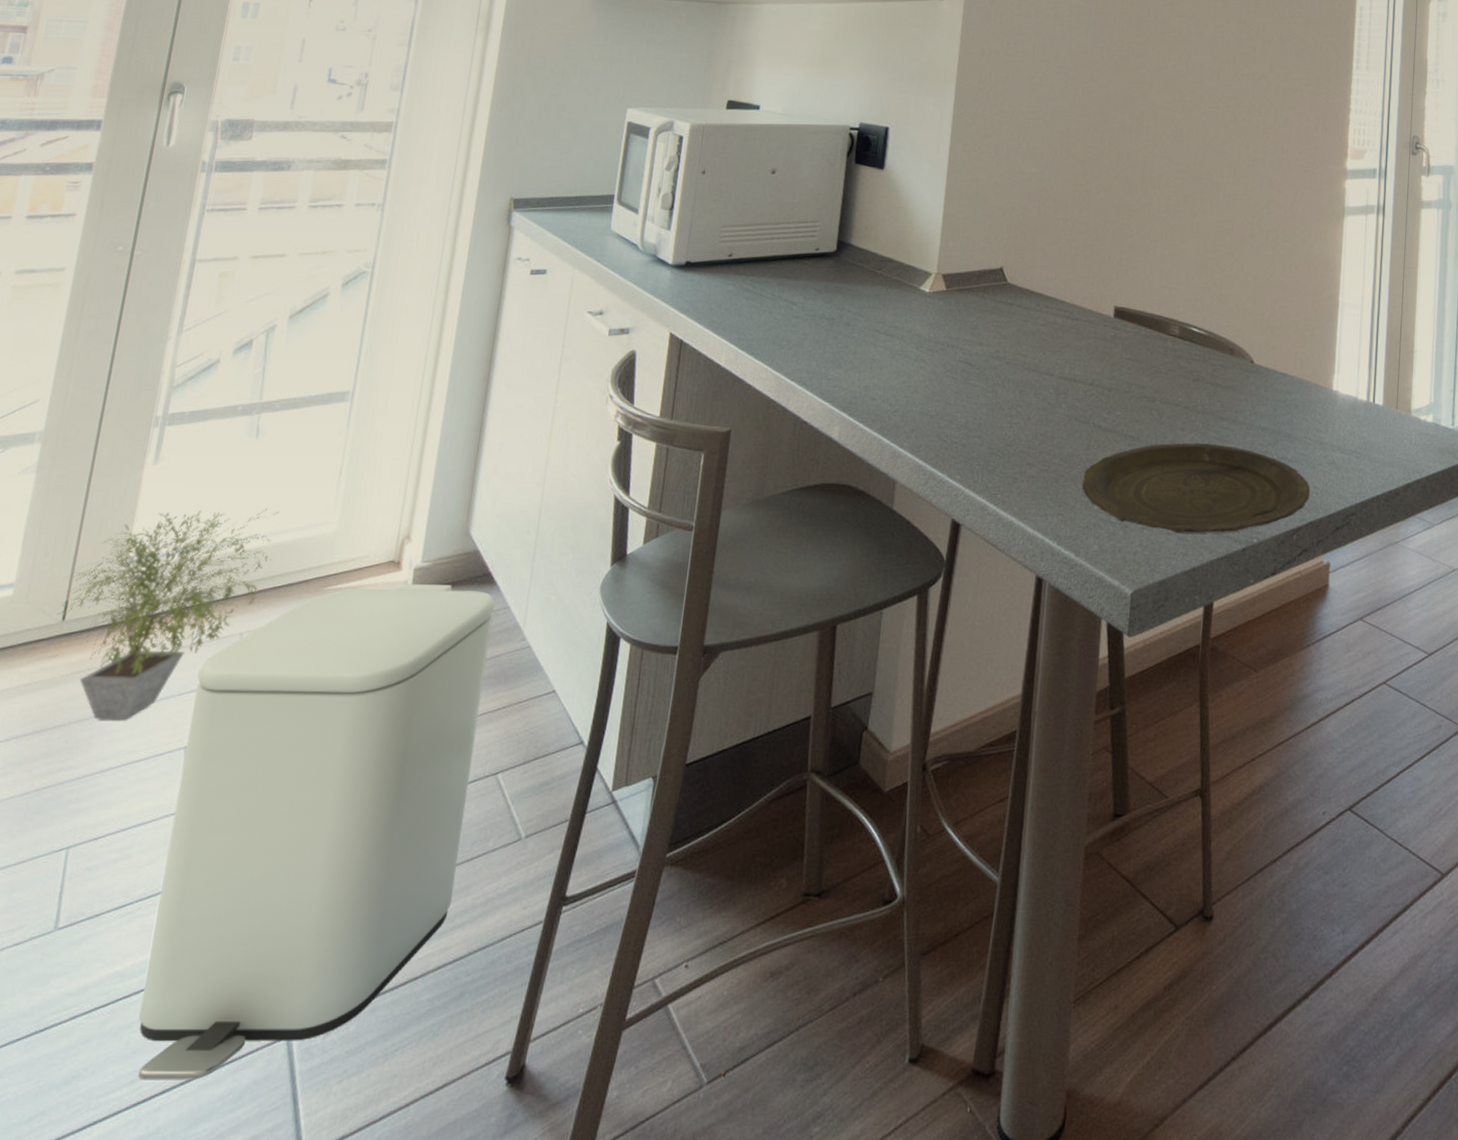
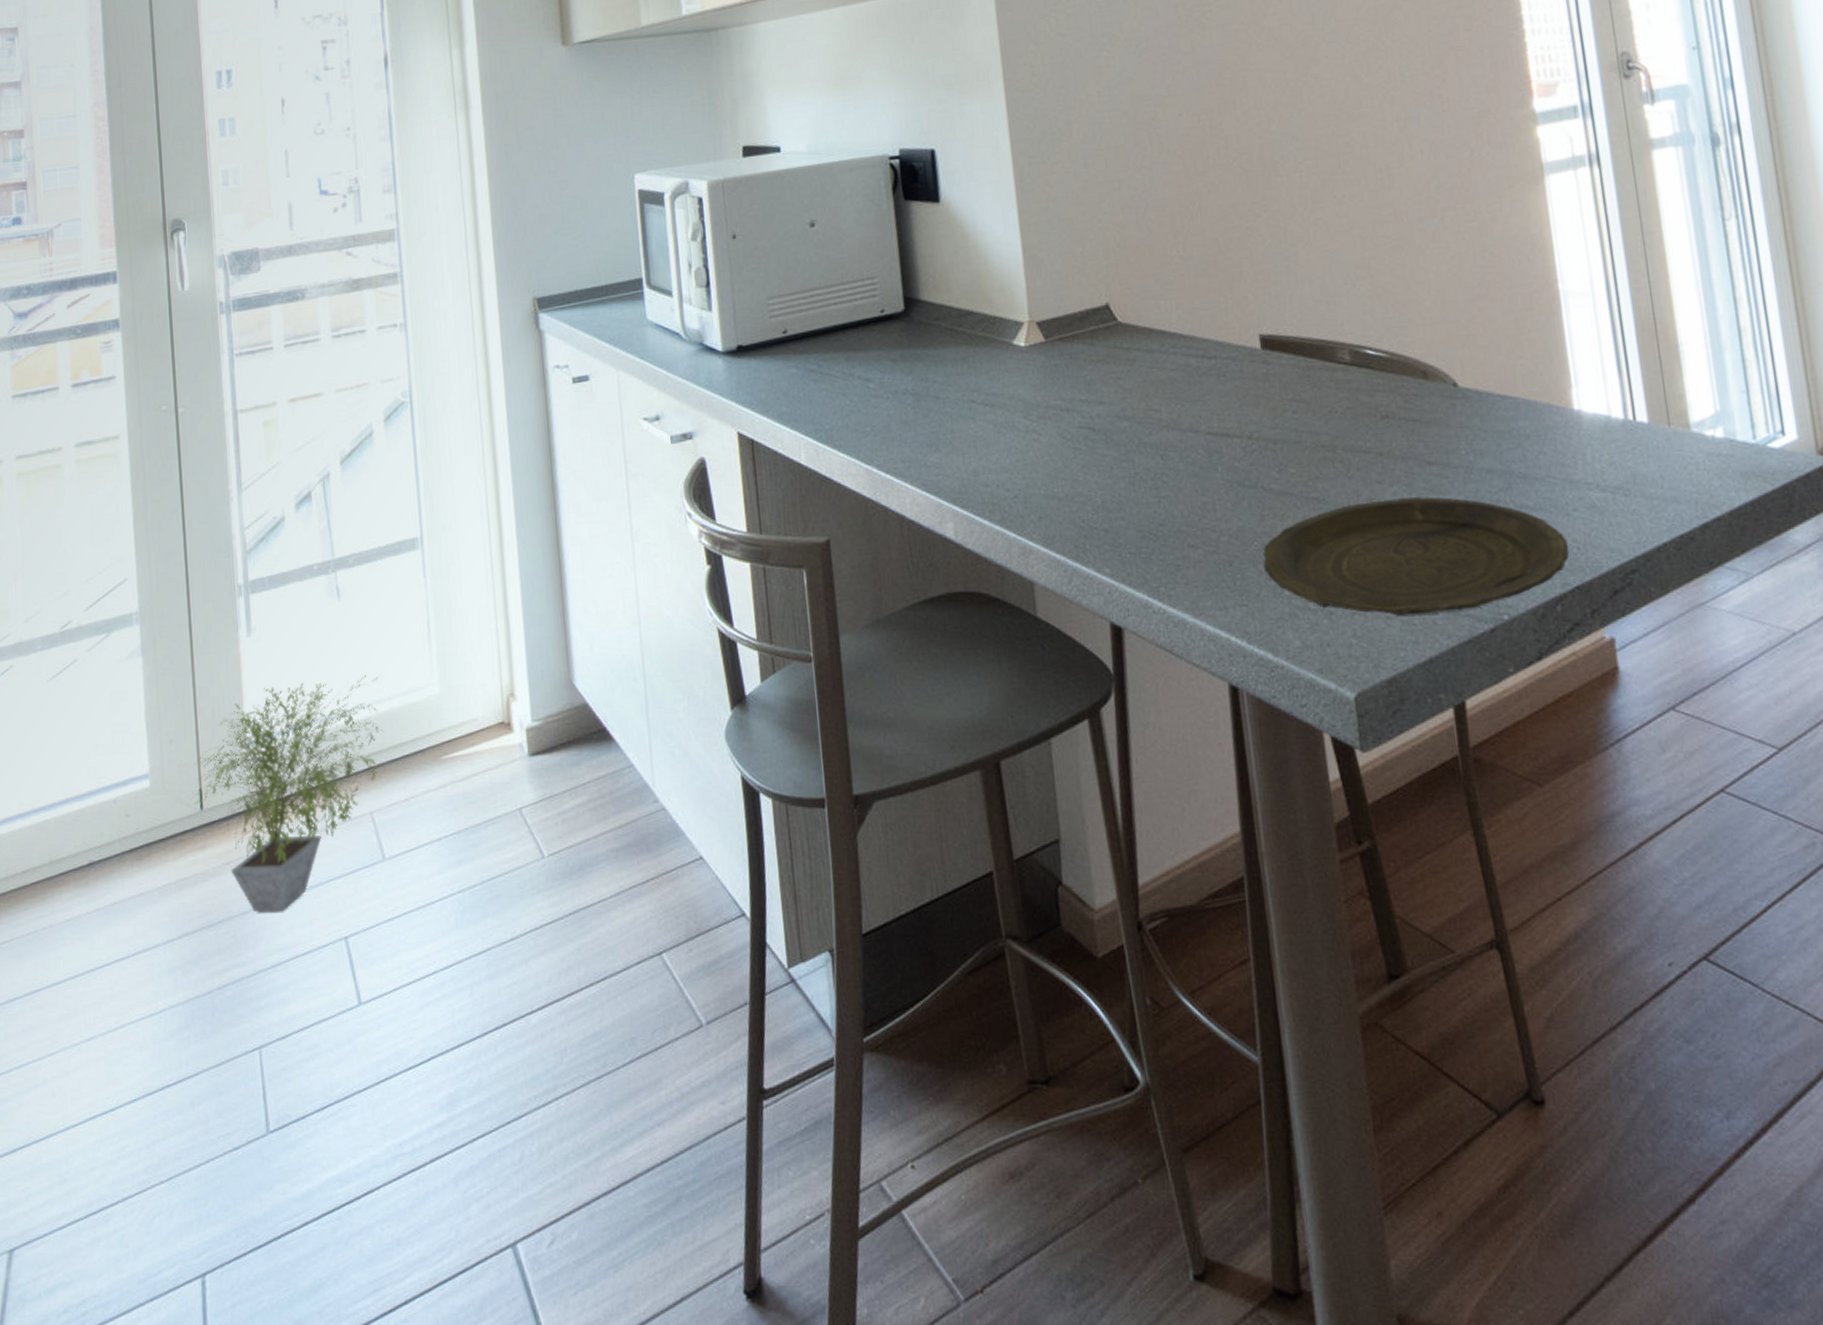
pedal bin: present [137,584,496,1080] -> none [339,745,646,1290]

